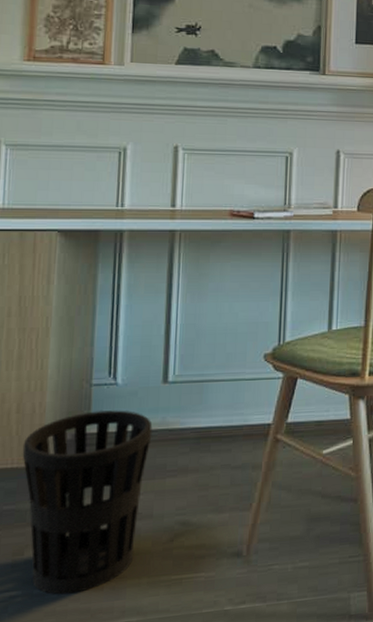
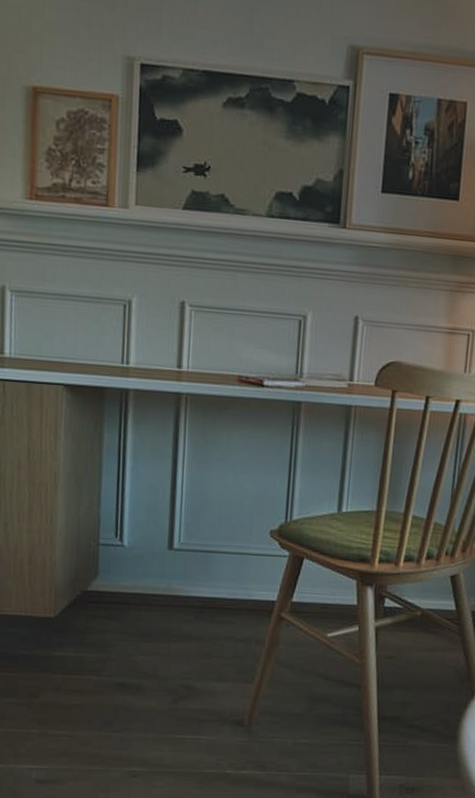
wastebasket: present [22,410,153,595] -> none [35,570,158,738]

